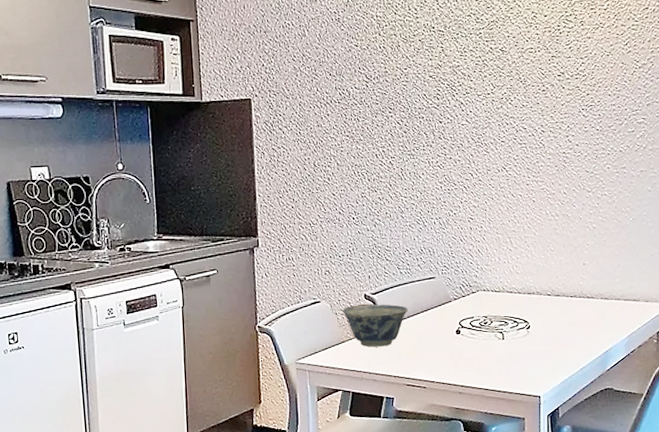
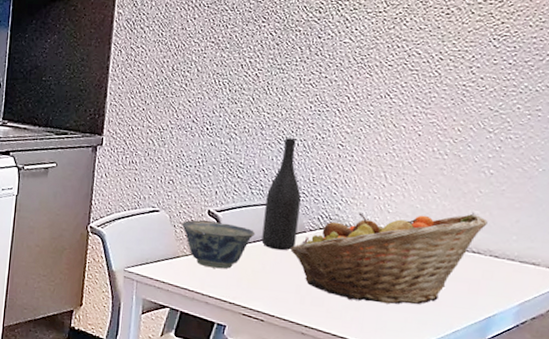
wine bottle: none [414,218,444,322] -> present [261,138,301,251]
fruit basket: none [440,265,596,356] -> present [290,213,488,305]

